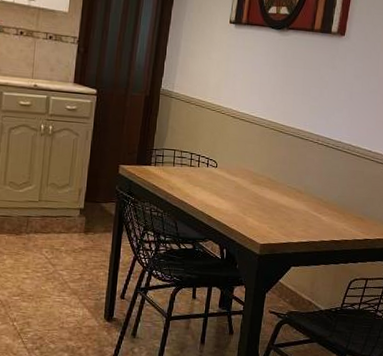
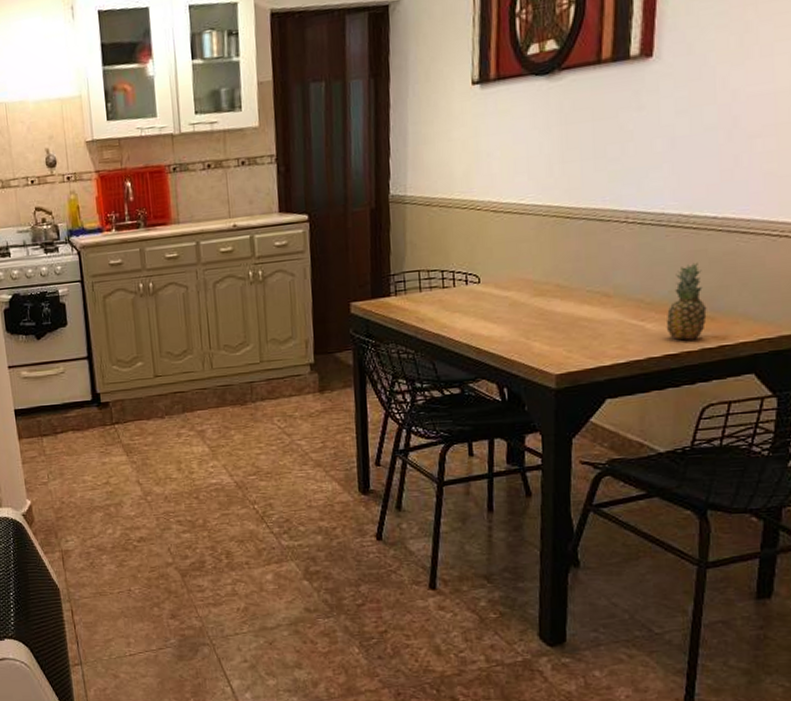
fruit: none [334,179,360,232] -> present [665,262,707,341]

